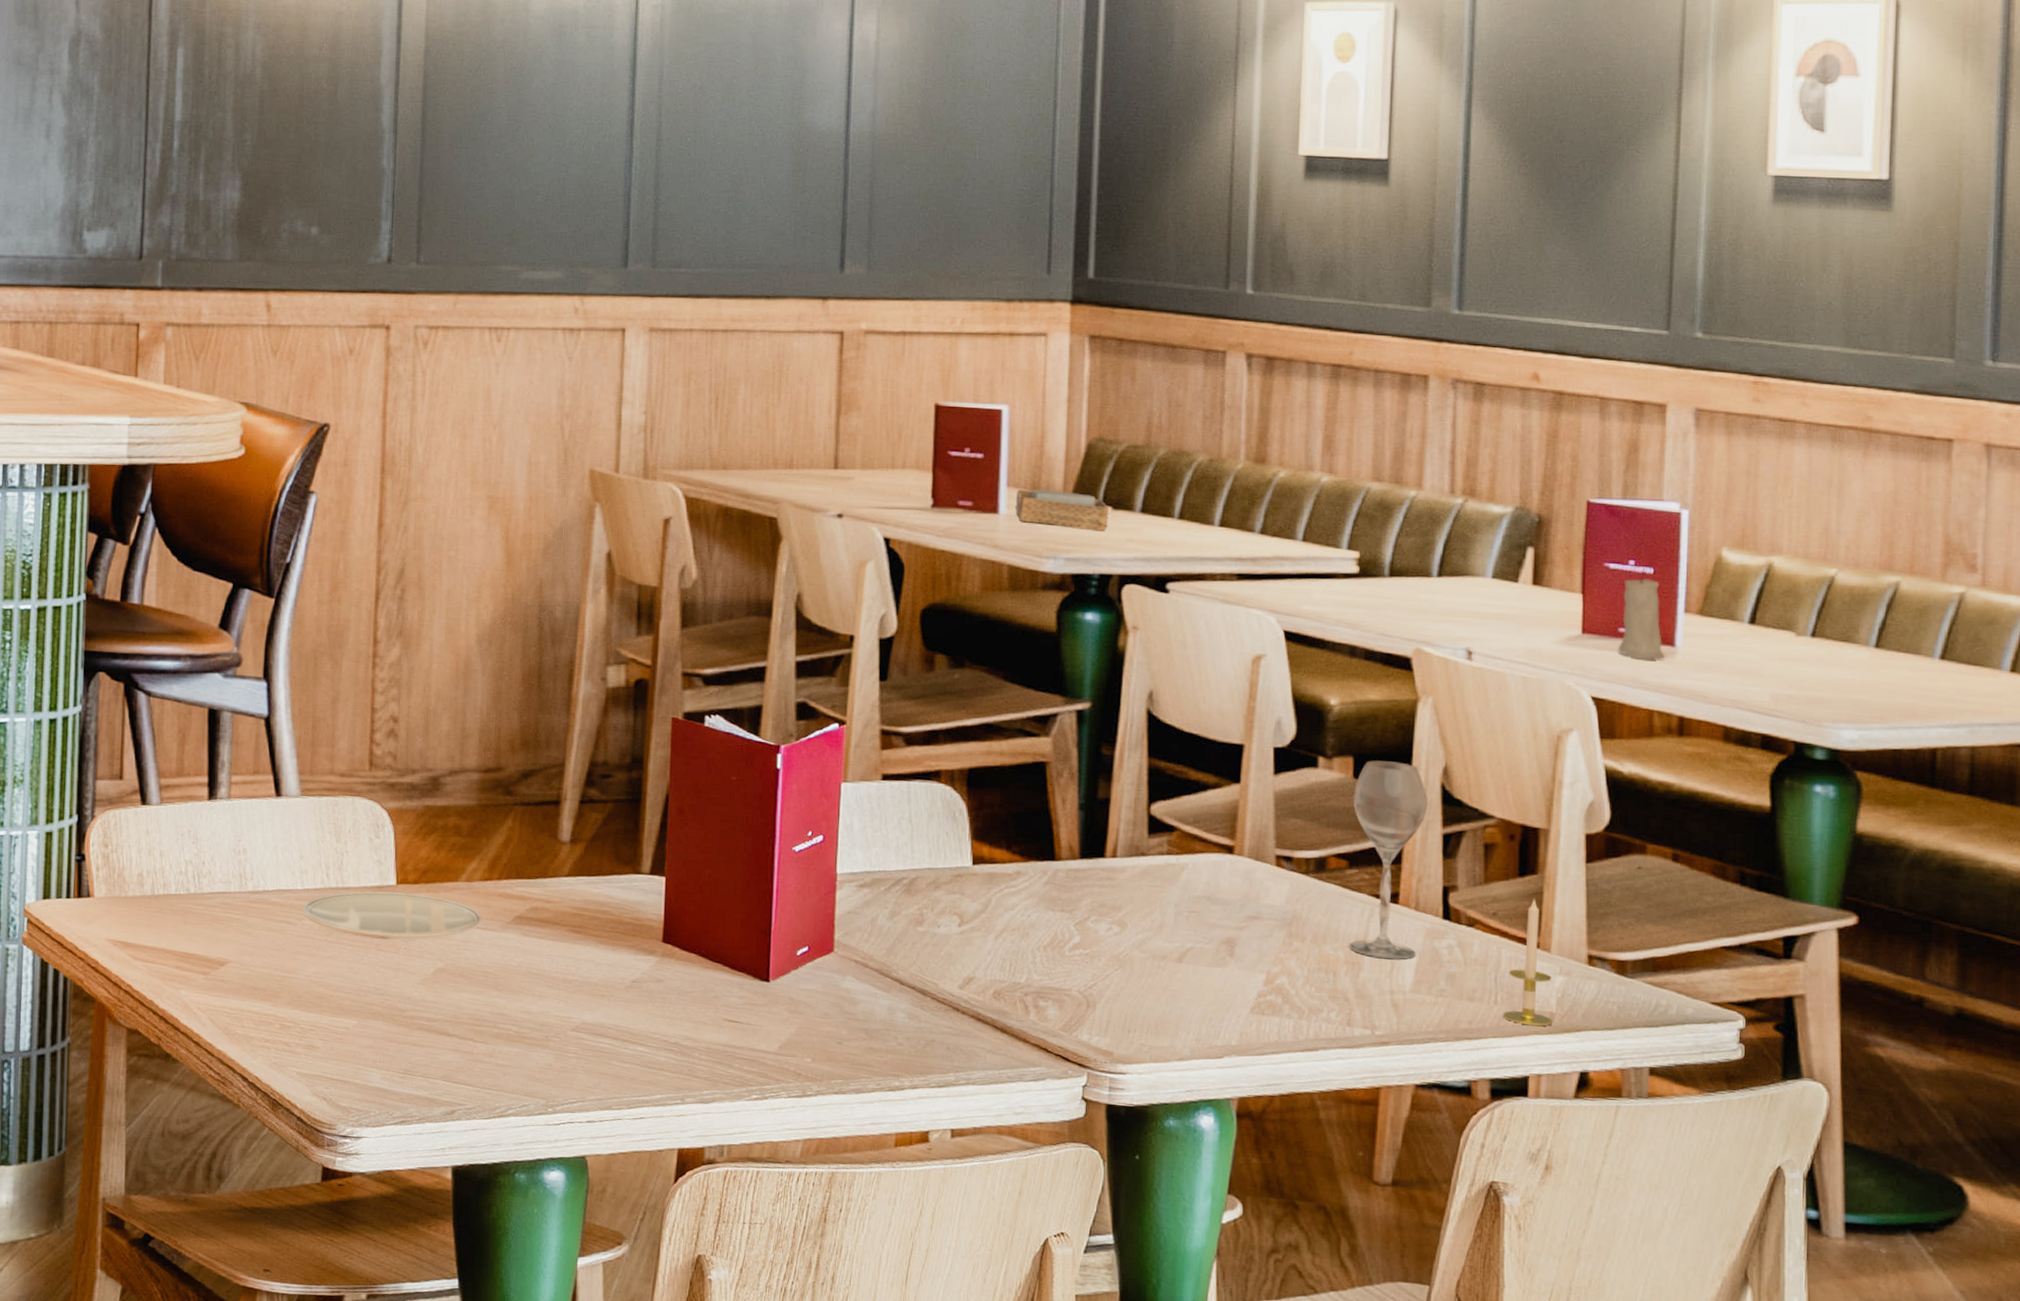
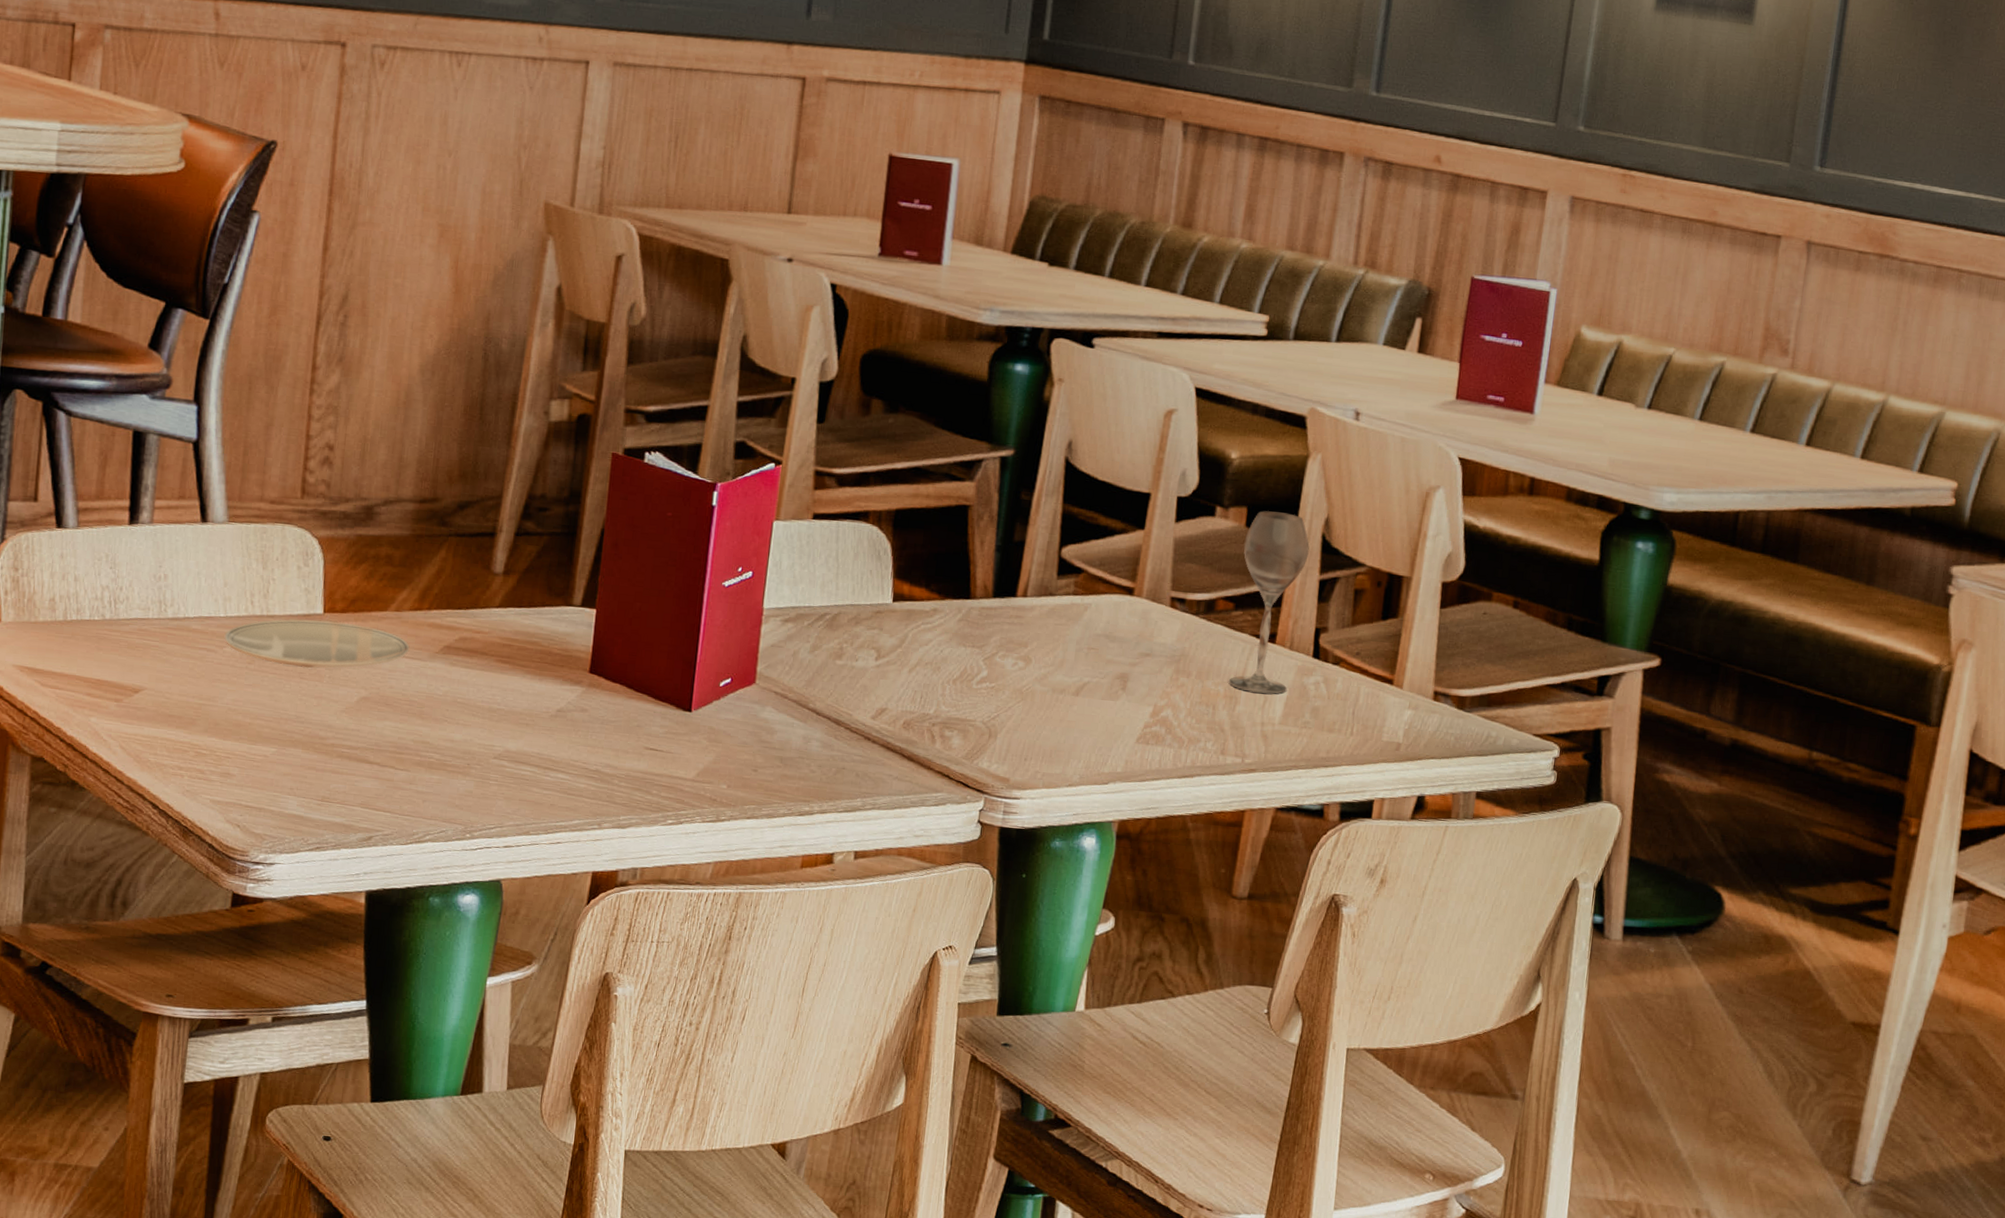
napkin holder: present [1015,489,1108,532] -> none [958,242,1045,287]
candle: present [1503,897,1553,1026] -> none [1356,639,1402,755]
candle: present [1618,571,1665,660] -> none [1485,344,1526,426]

